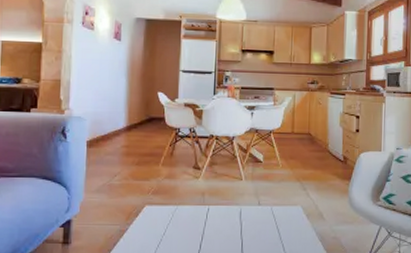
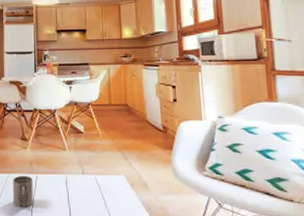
mug: none [180,207,204,242] -> present [13,175,33,208]

